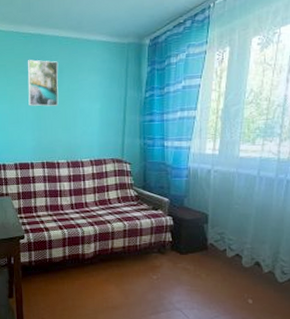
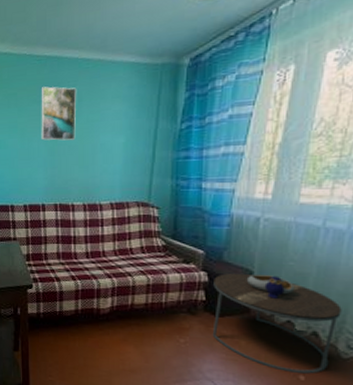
side table: none [178,216,276,298] -> present [212,273,342,374]

